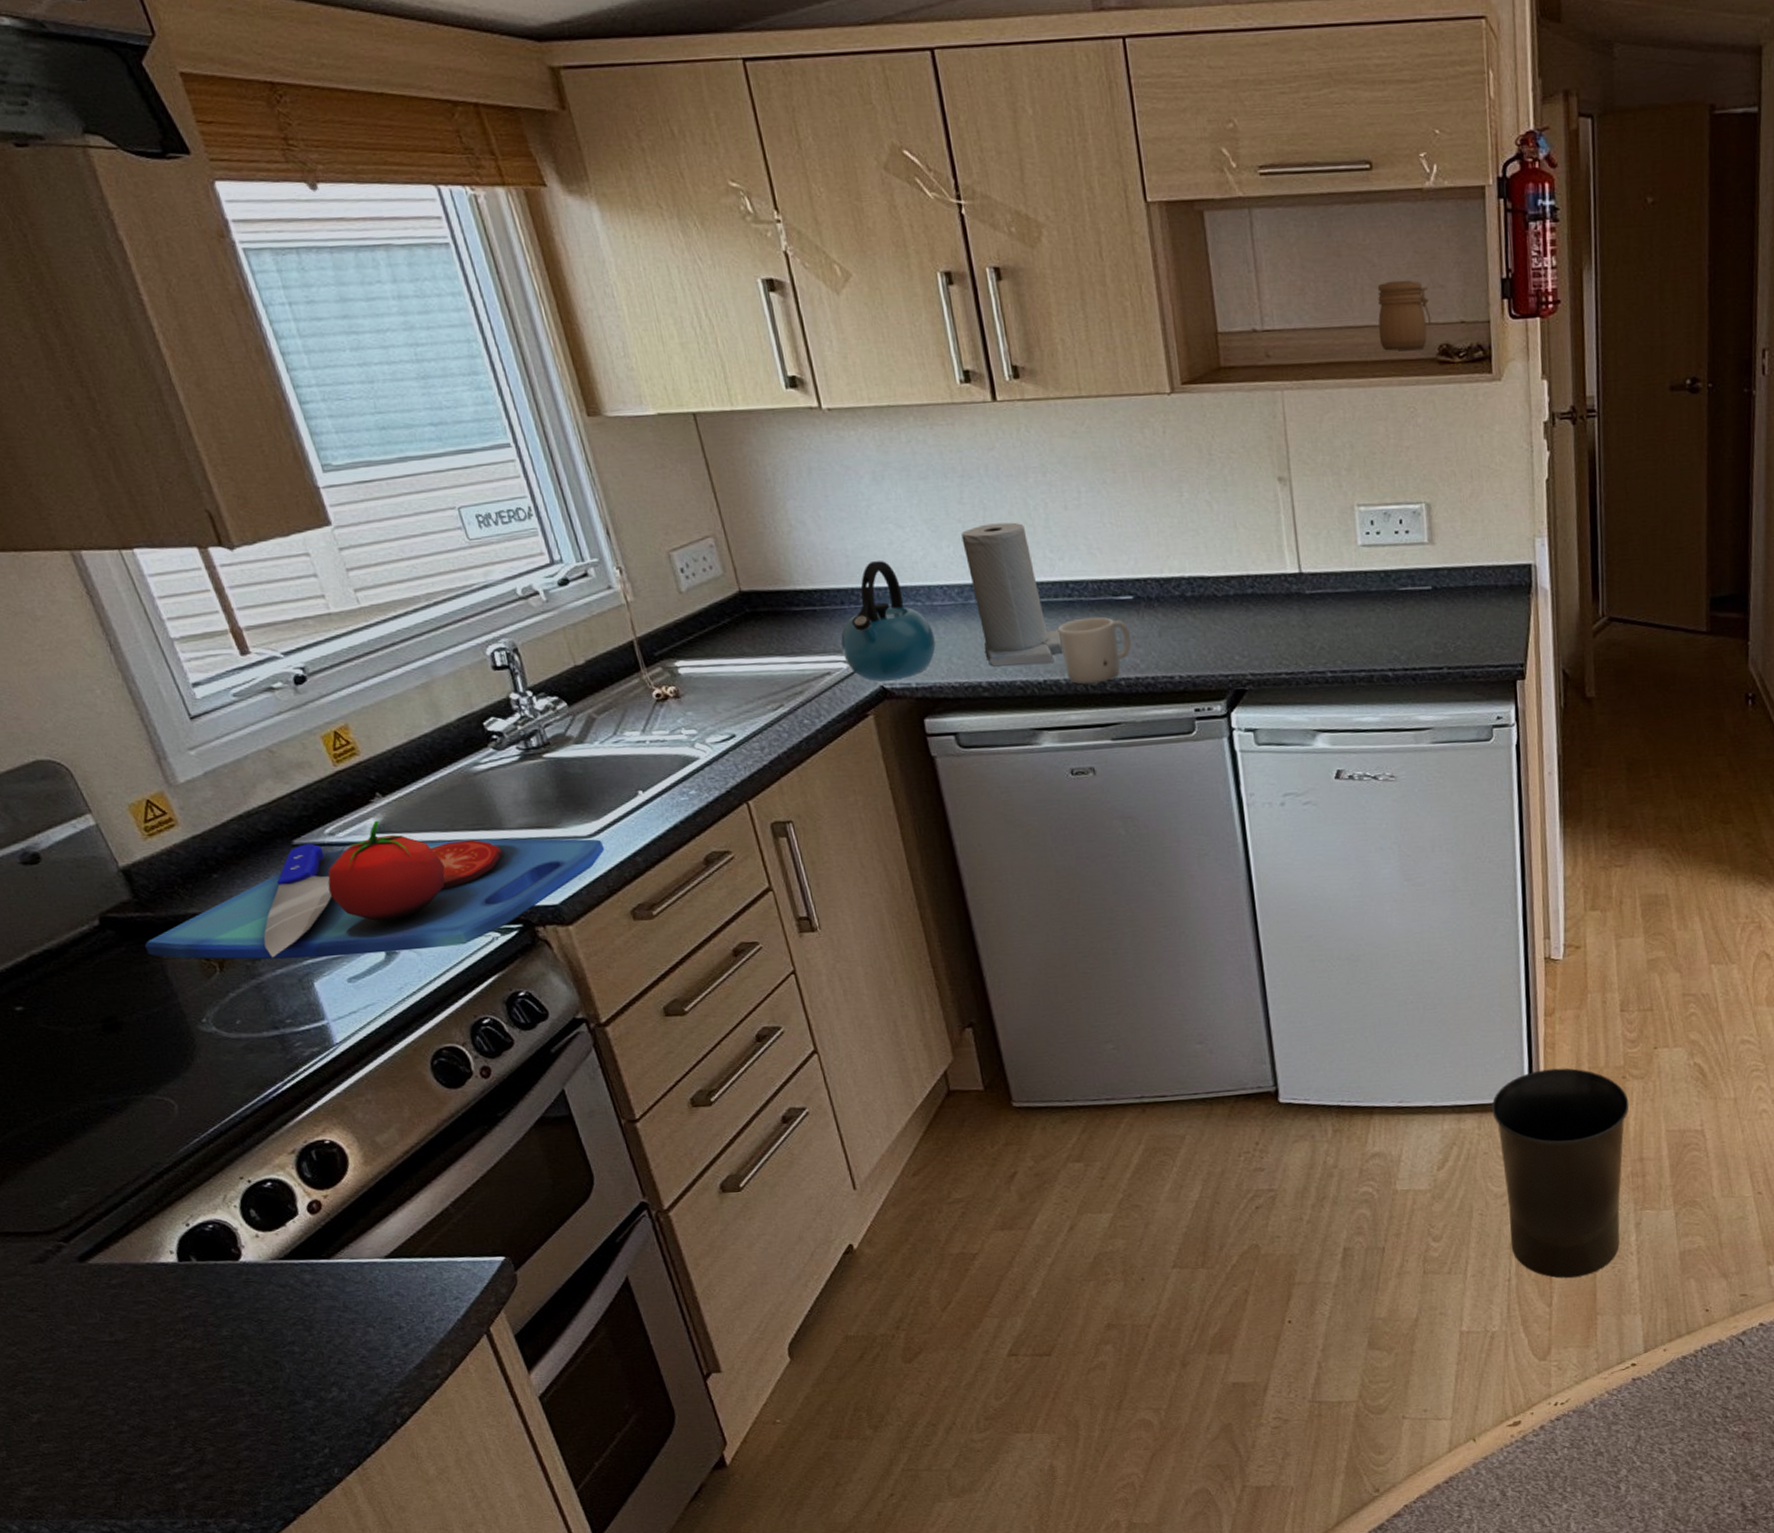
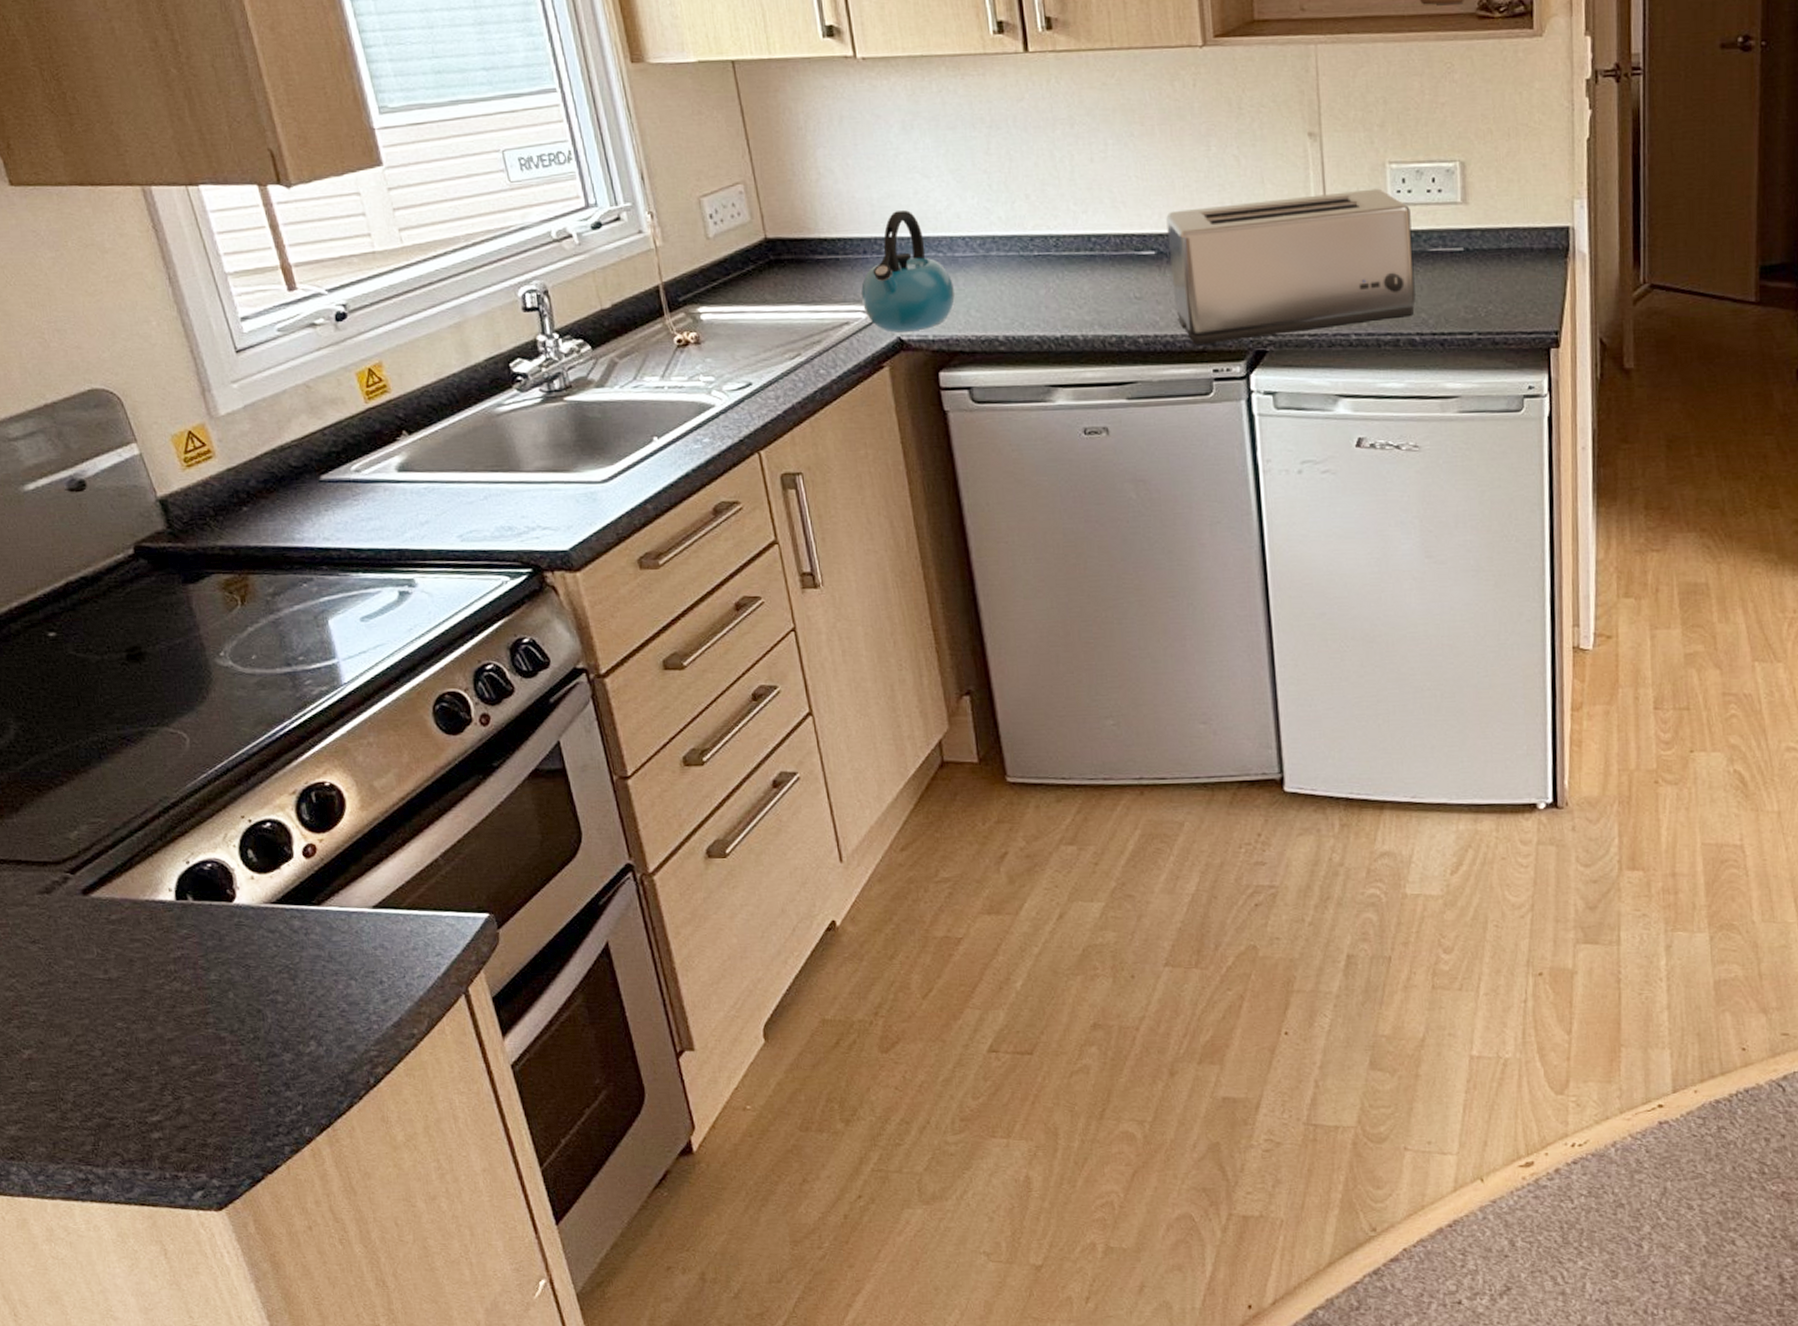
chopping board: present [145,820,605,960] -> none [174,458,617,595]
paper towel: present [961,522,1063,667] -> none [986,174,1082,321]
mug: present [1057,616,1131,685] -> none [1077,271,1151,341]
toaster: none [1142,530,1388,686] -> present [1166,188,1416,345]
waste bin: present [1491,1068,1630,1278] -> none [1511,768,1662,1003]

